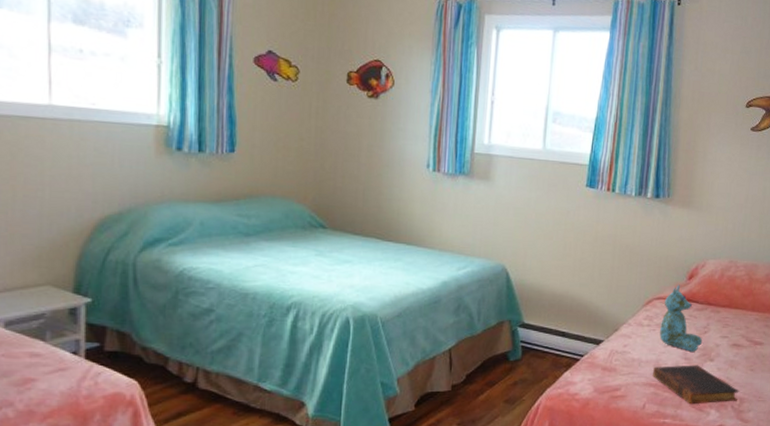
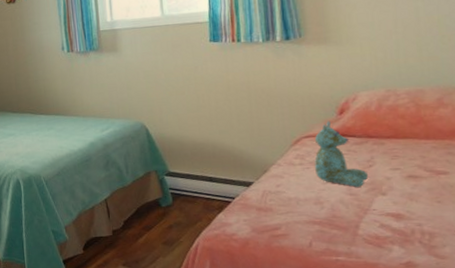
book: present [653,365,739,405] -> none [314,200,426,241]

